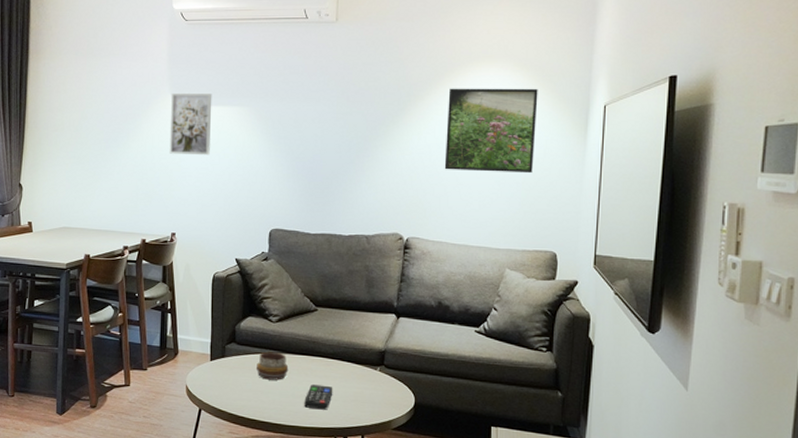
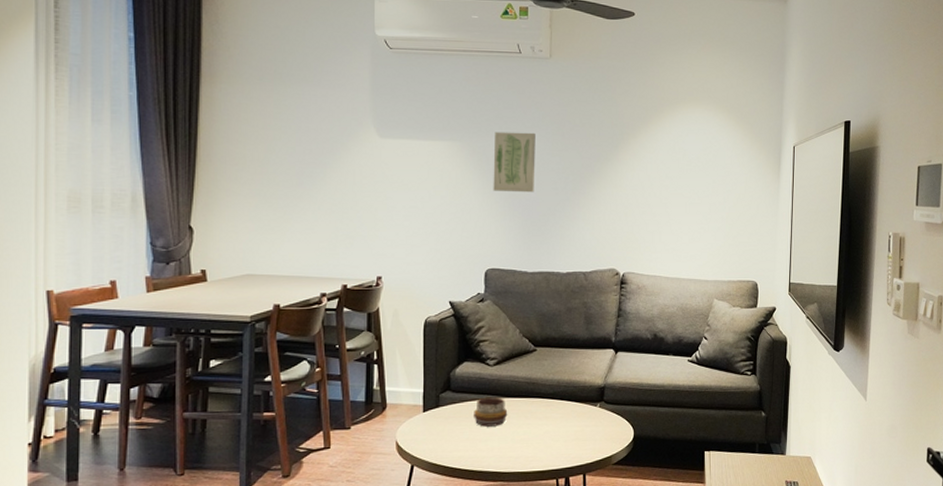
wall art: present [169,94,212,156] -> none [373,126,421,193]
wall art: none [278,96,320,156] -> present [493,132,535,193]
remote control: present [304,384,333,410] -> none [525,426,554,453]
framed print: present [444,88,538,172] -> none [656,127,738,208]

